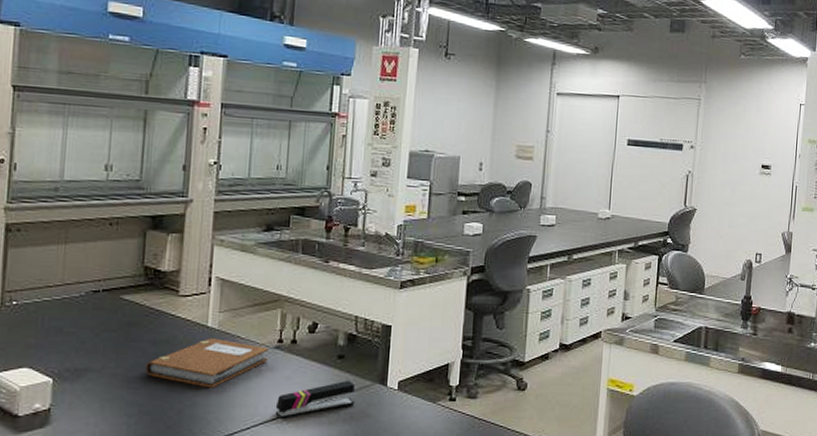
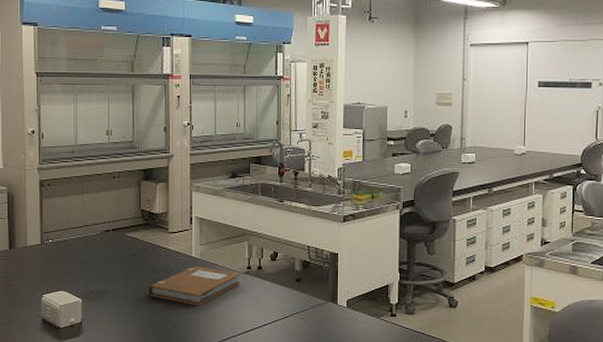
stapler: present [275,380,355,419] -> none [248,299,312,331]

